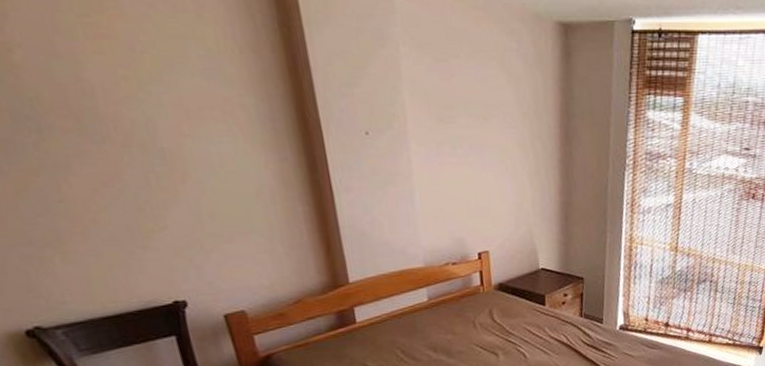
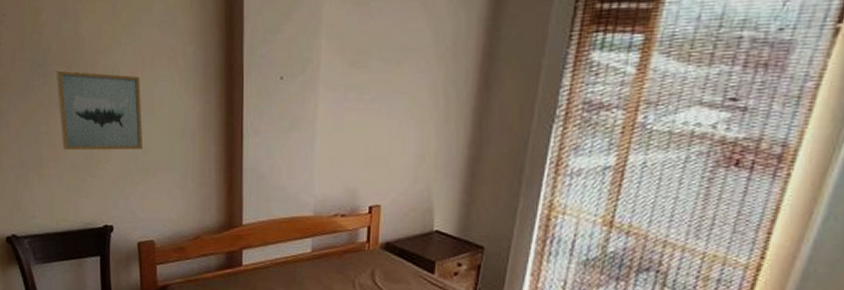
wall art: none [57,123,210,221] -> present [56,70,143,150]

